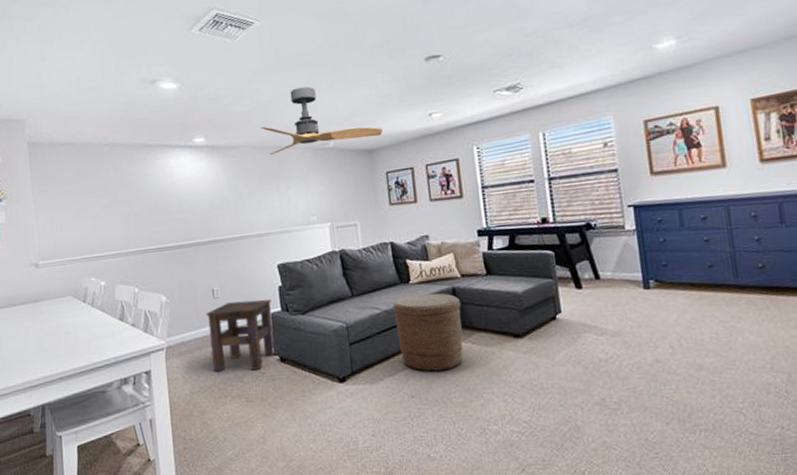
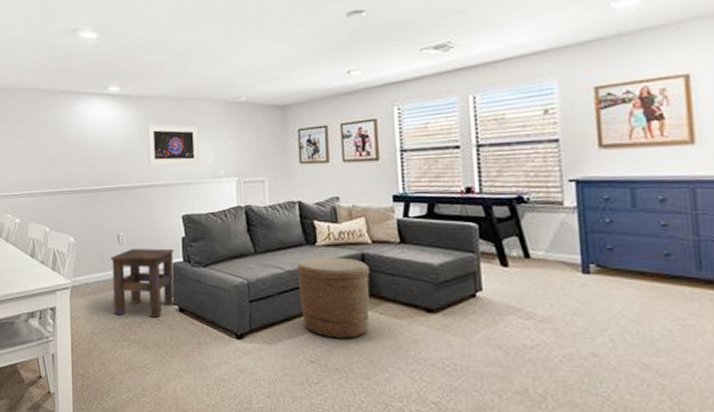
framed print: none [236,173,292,217] -> present [147,124,200,166]
ceiling fan: present [259,86,383,156] -> none [173,39,297,107]

